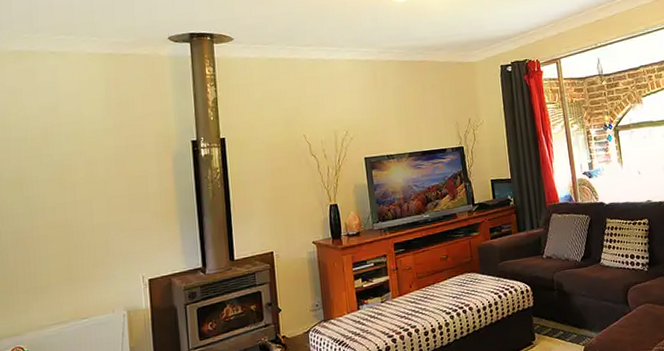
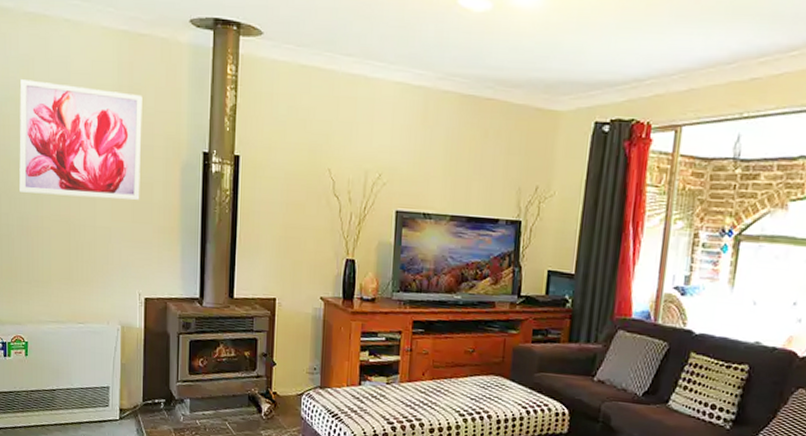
wall art: none [8,103,136,208] -> present [19,80,142,200]

